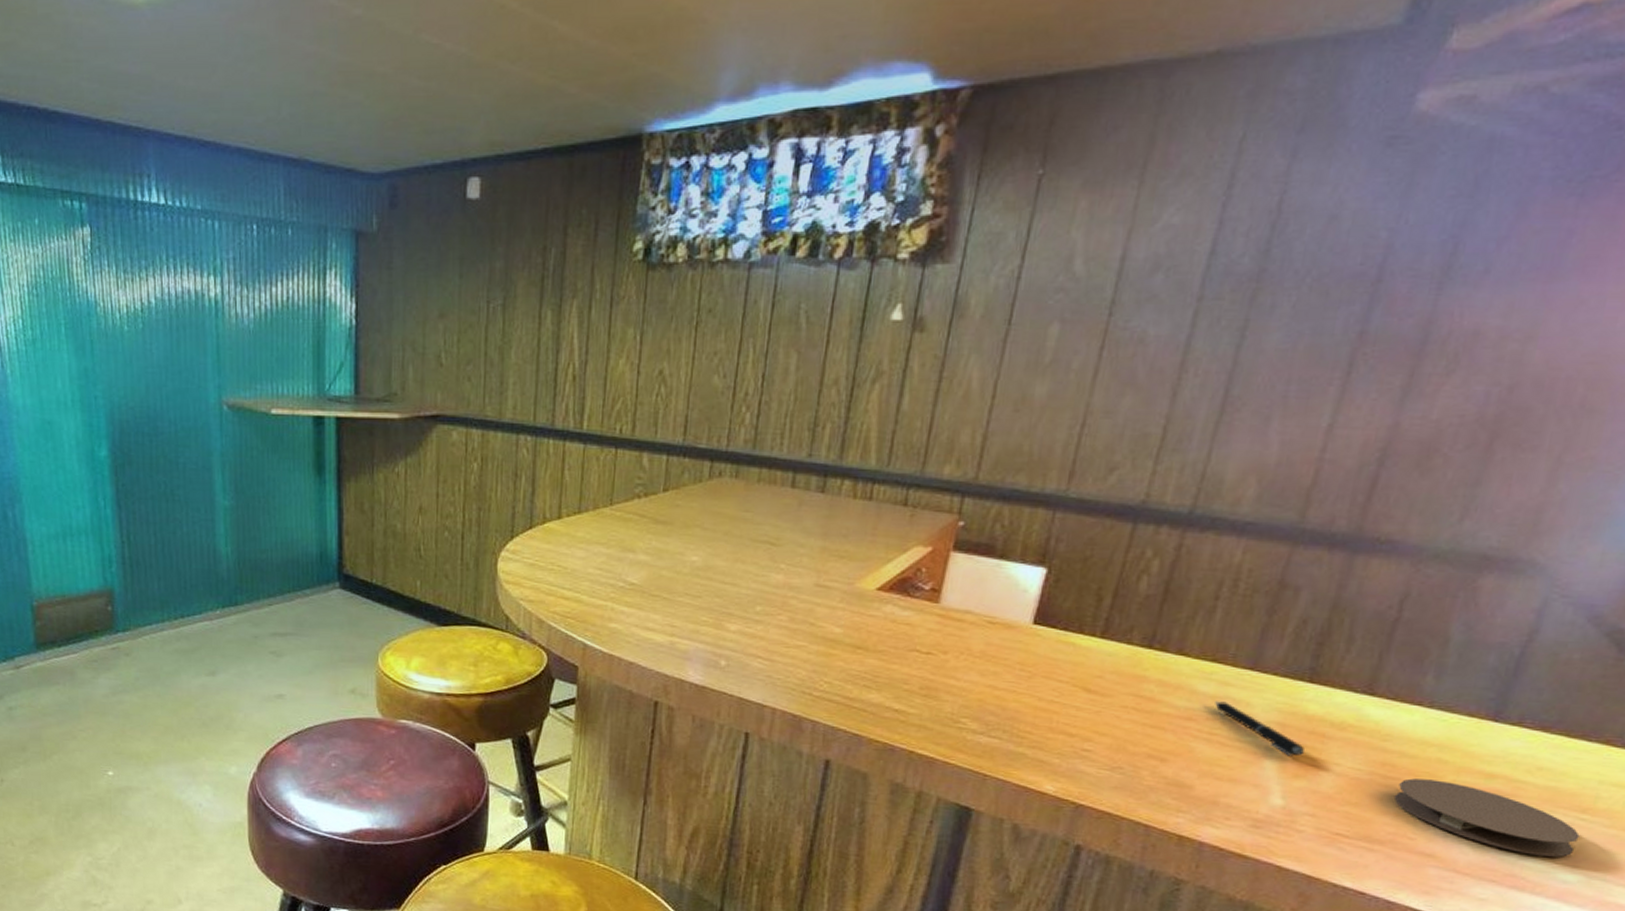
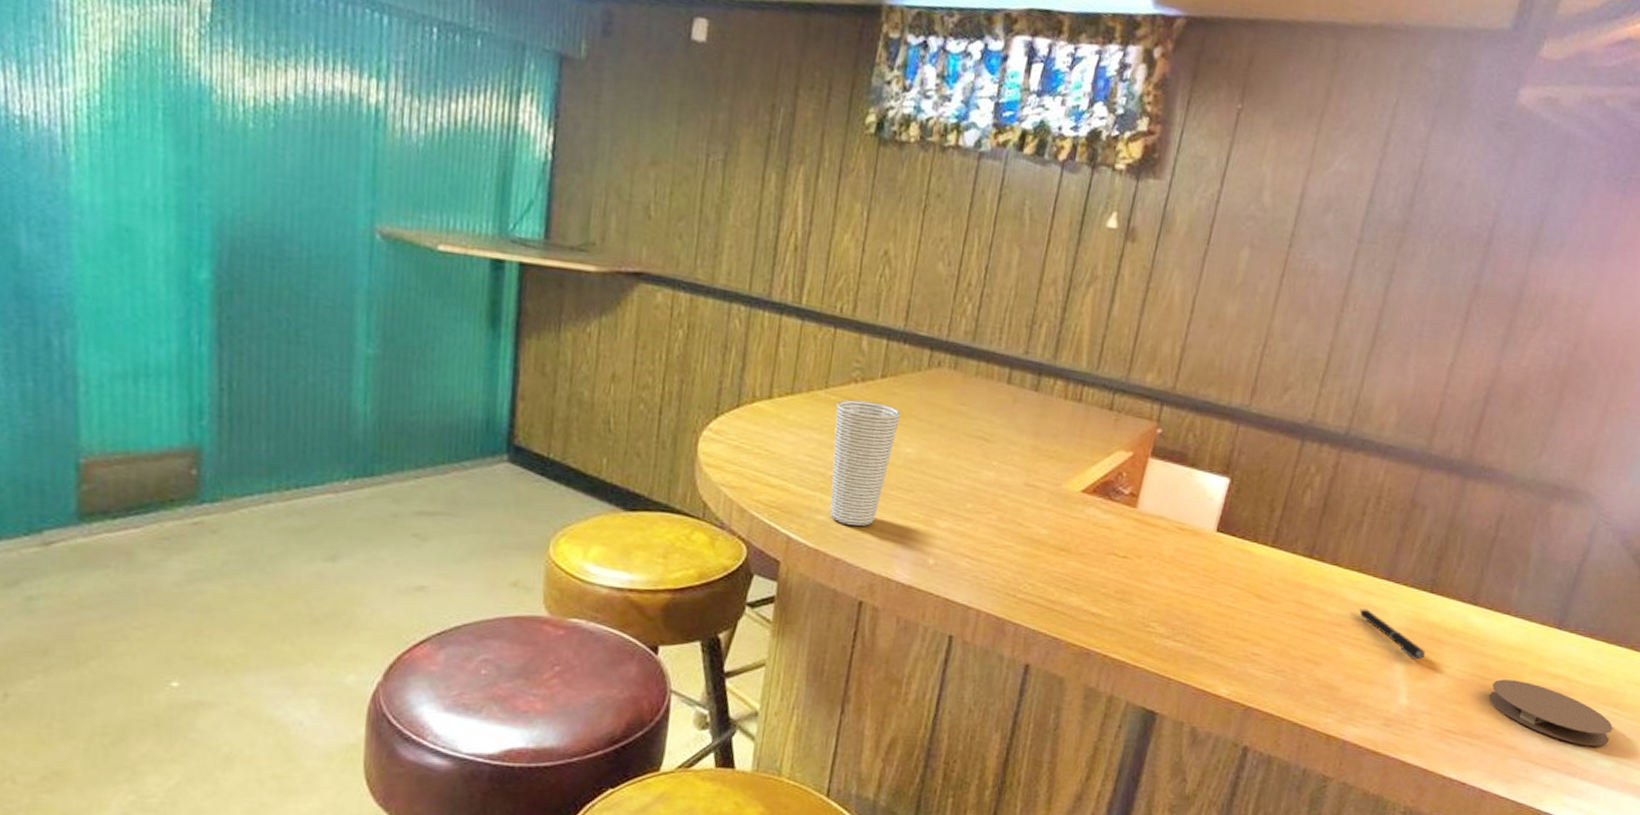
cup: none [621,514,685,631] -> present [830,399,901,526]

